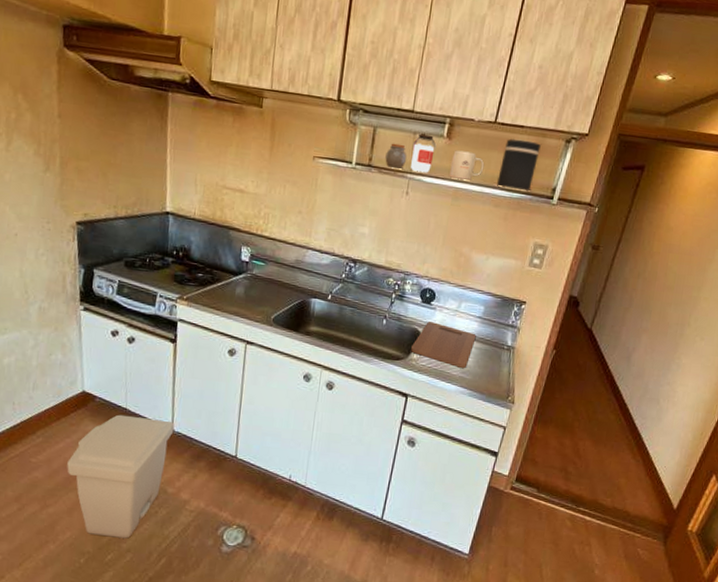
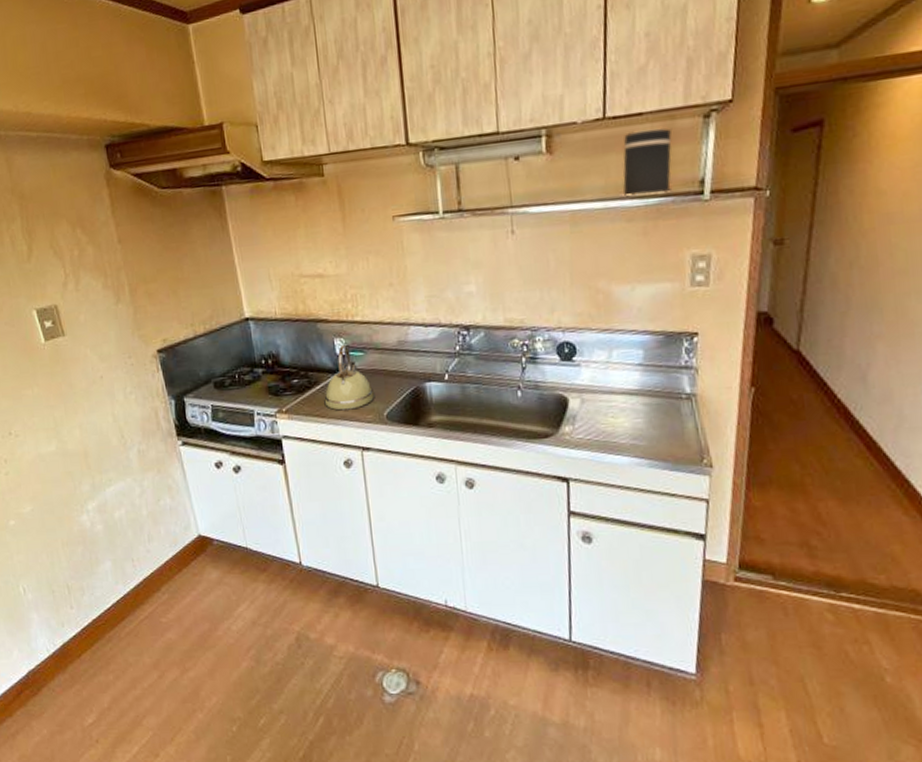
trash can: present [67,414,175,539] -> none [198,555,303,698]
kettle: none [222,252,267,309] -> present [324,344,375,411]
jar: present [385,143,407,169] -> none [476,175,504,207]
cutting board: present [410,321,476,369] -> none [559,382,642,434]
jar: present [411,134,436,173] -> none [506,155,537,204]
mug: present [449,150,485,181] -> none [558,162,603,200]

